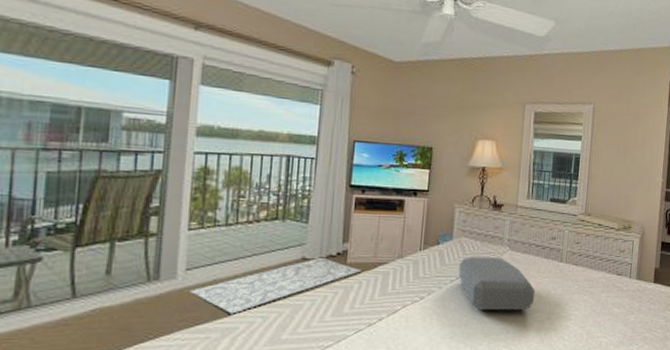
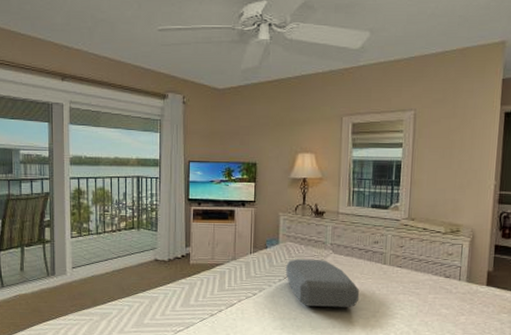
rug: present [190,257,363,314] -> none [76,259,203,303]

